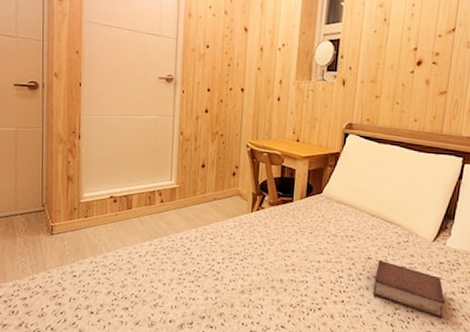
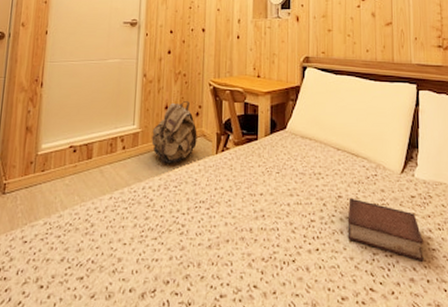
backpack: none [188,161,234,218] -> present [151,101,197,164]

